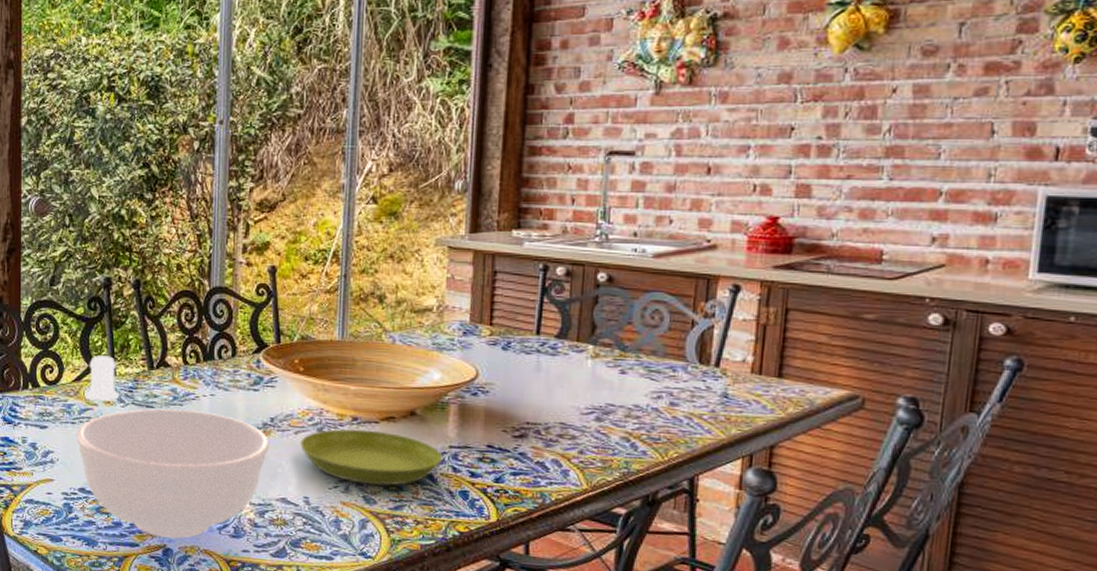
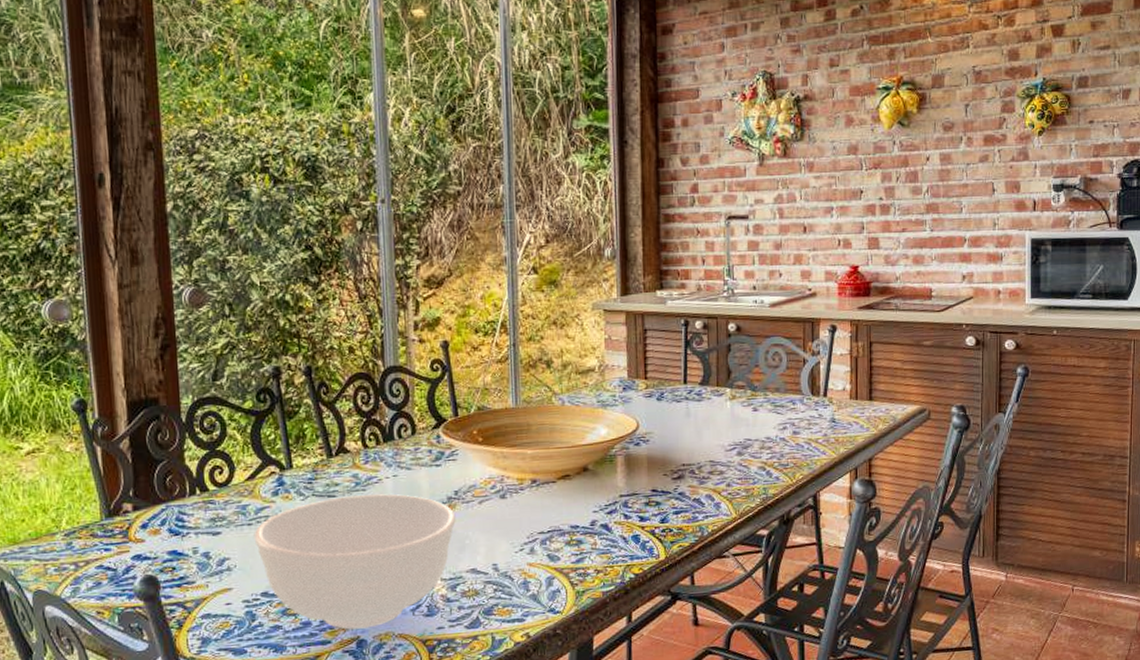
salt shaker: present [86,355,119,401] -> none [261,449,298,498]
saucer: present [300,429,443,486] -> none [485,490,615,544]

